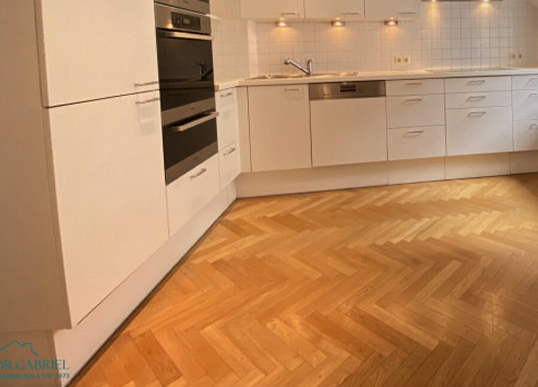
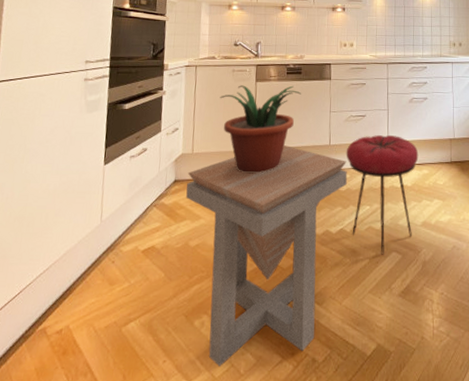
side table: none [248,163,406,363] -> present [186,145,347,367]
potted plant: none [274,103,357,190] -> present [220,85,302,174]
stool: none [404,149,477,263] -> present [346,134,419,255]

